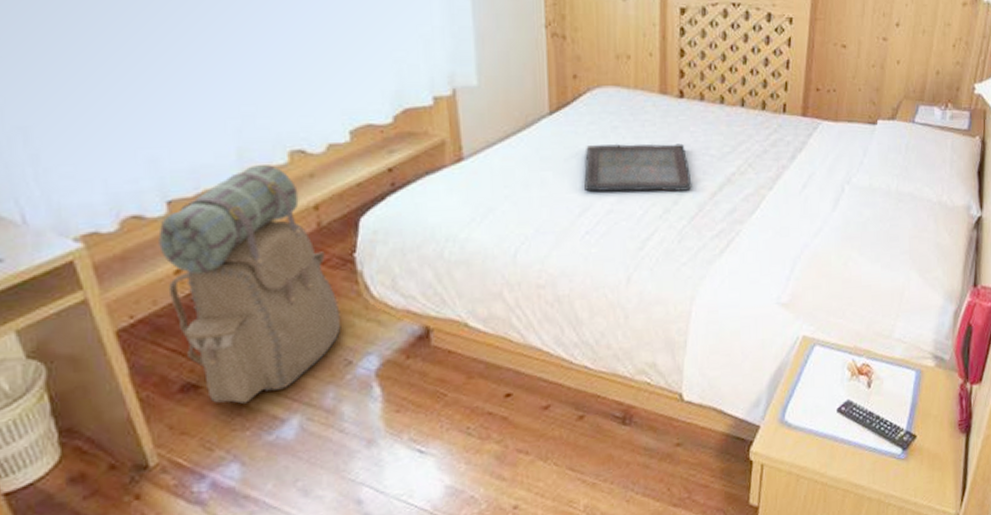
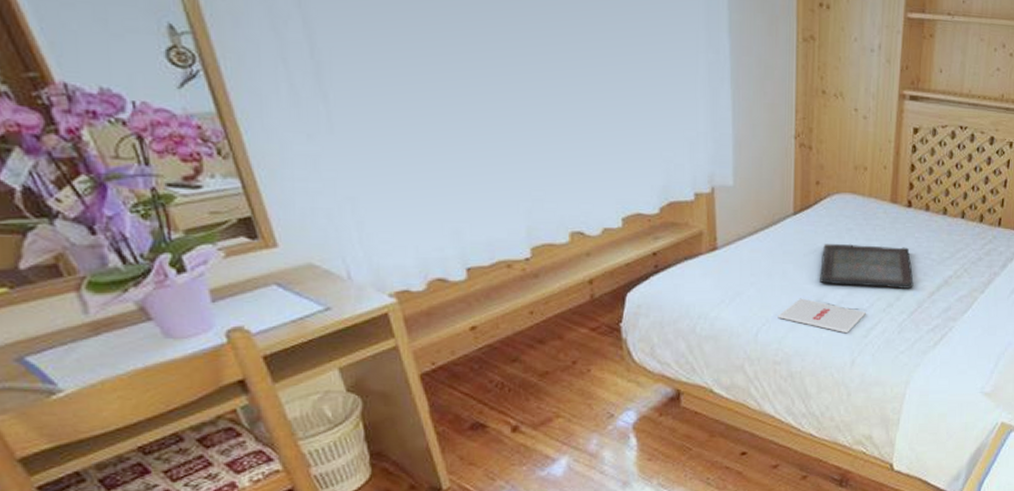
backpack: present [158,165,342,404] -> none [458,242,606,443]
magazine: none [538,209,640,247] -> present [778,298,866,334]

